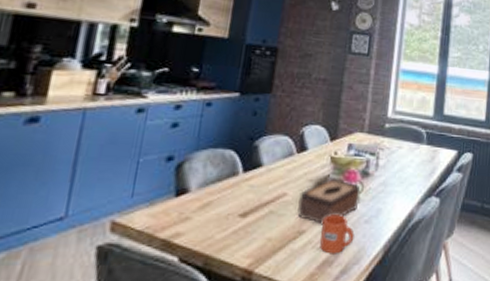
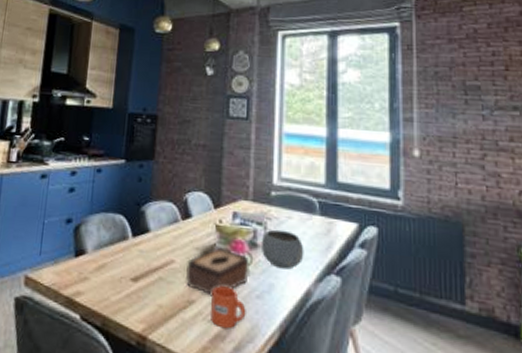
bowl: none [372,158,411,195] -> present [260,229,304,270]

